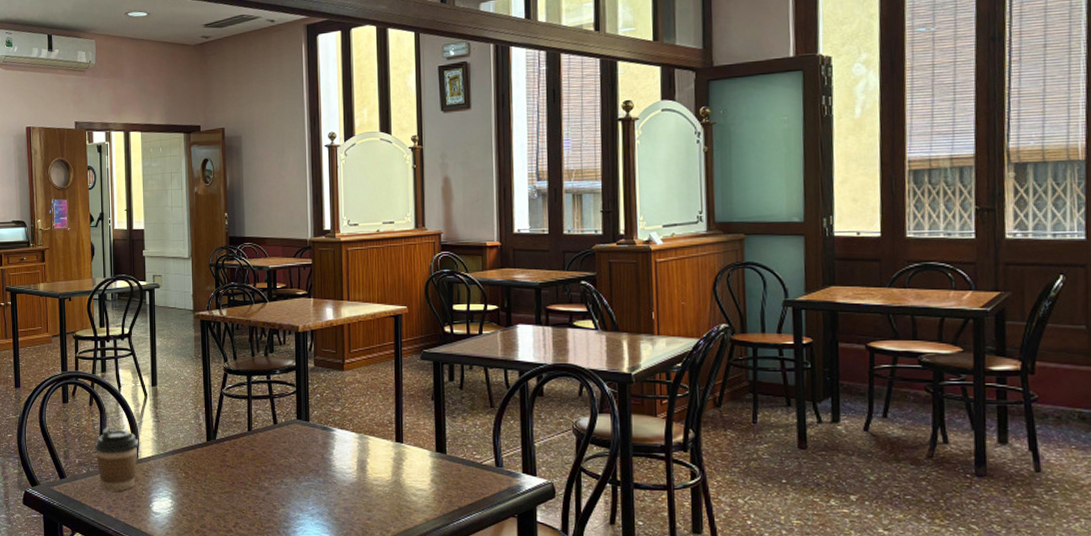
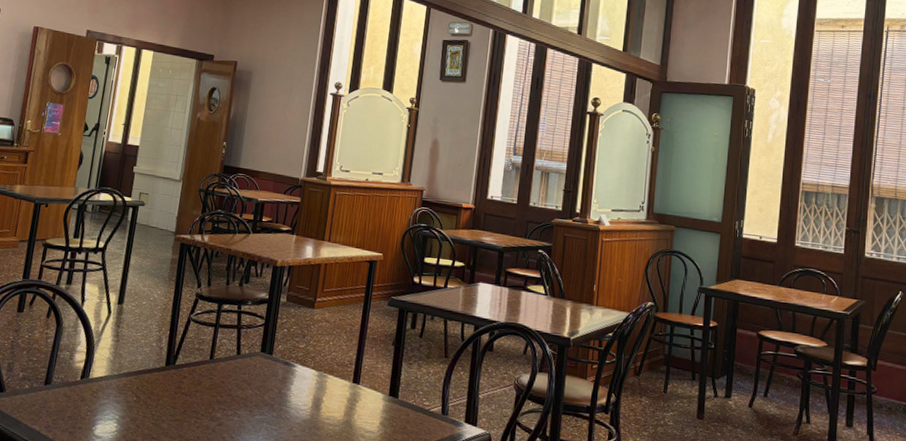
coffee cup: present [95,428,139,492] -> none [42,342,94,411]

